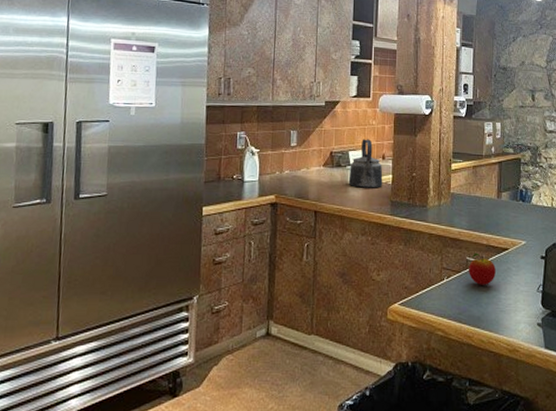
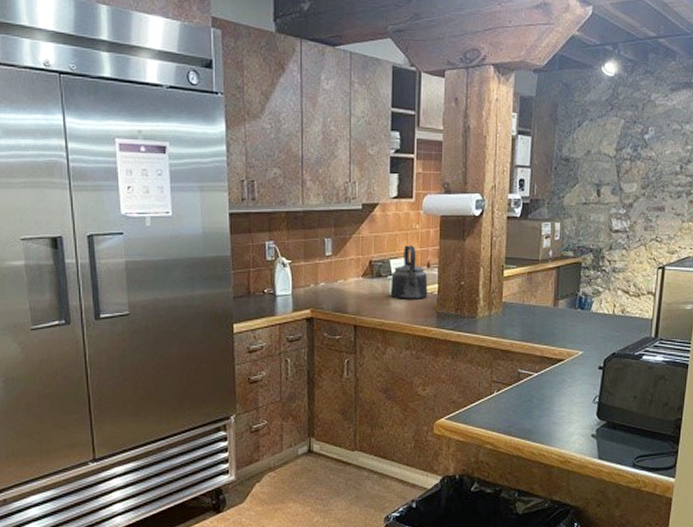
apple: present [468,253,496,285] -> none [519,364,549,398]

